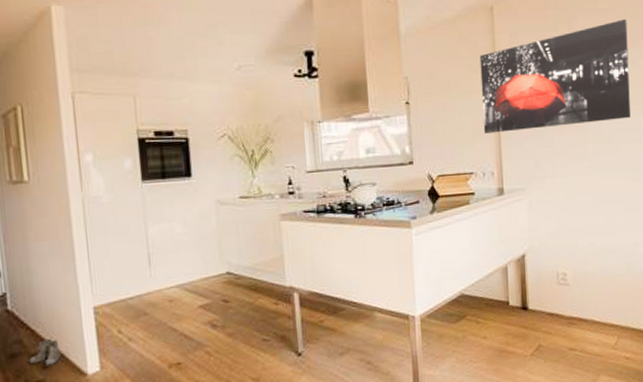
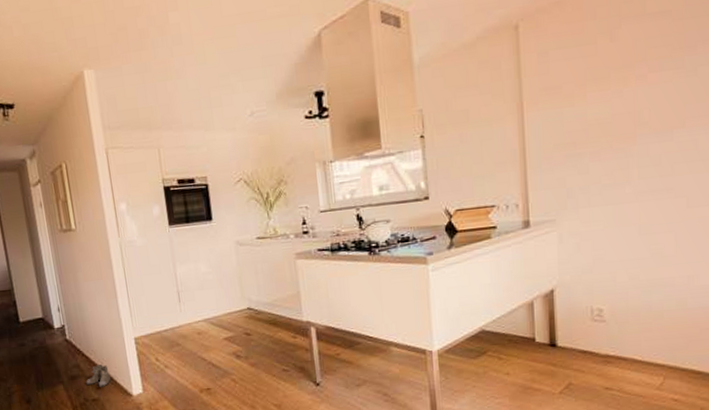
wall art: present [479,19,630,134] -> none [502,21,687,164]

